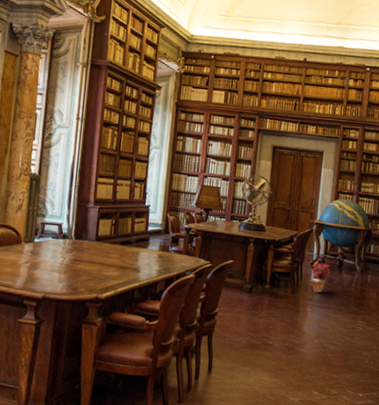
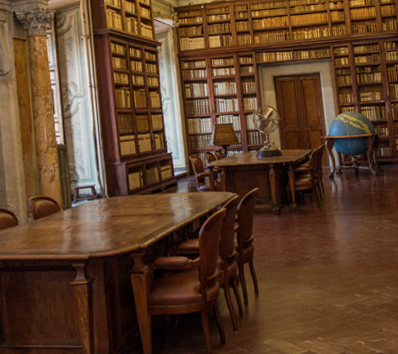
potted plant: present [311,261,332,293] -> none [330,173,351,202]

